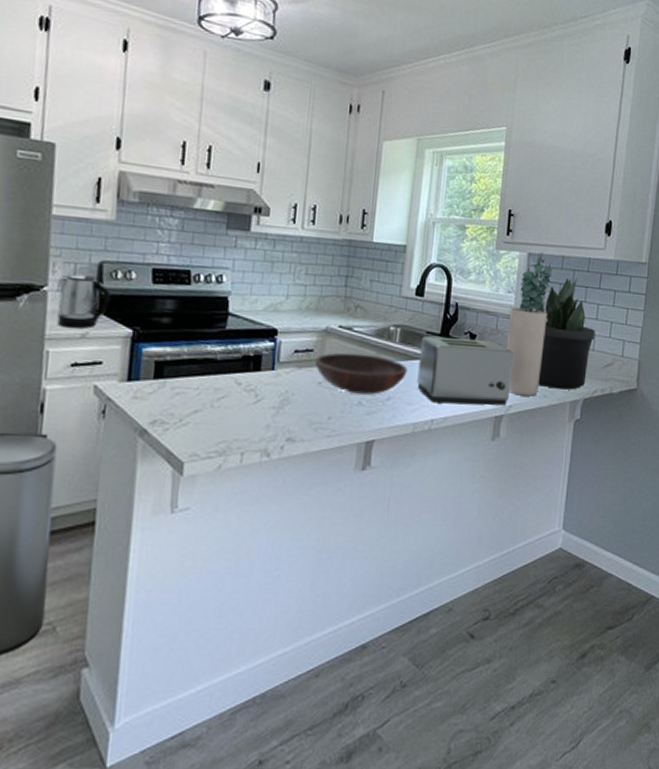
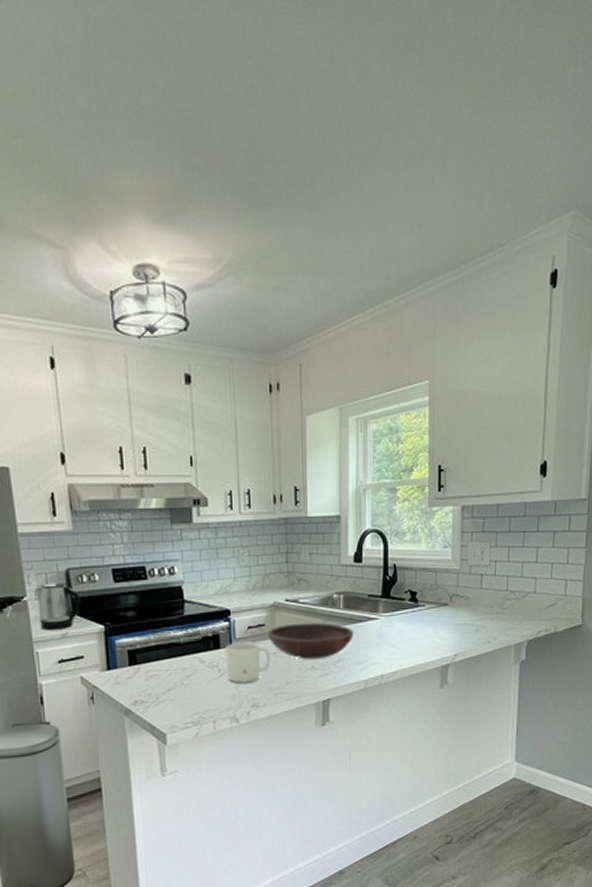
mug: none [264,366,316,413] -> present [225,642,271,683]
toaster: present [417,336,514,407] -> none [363,595,455,660]
vase: present [506,252,553,396] -> none [446,503,488,644]
planter: present [532,272,595,390] -> none [467,524,536,634]

